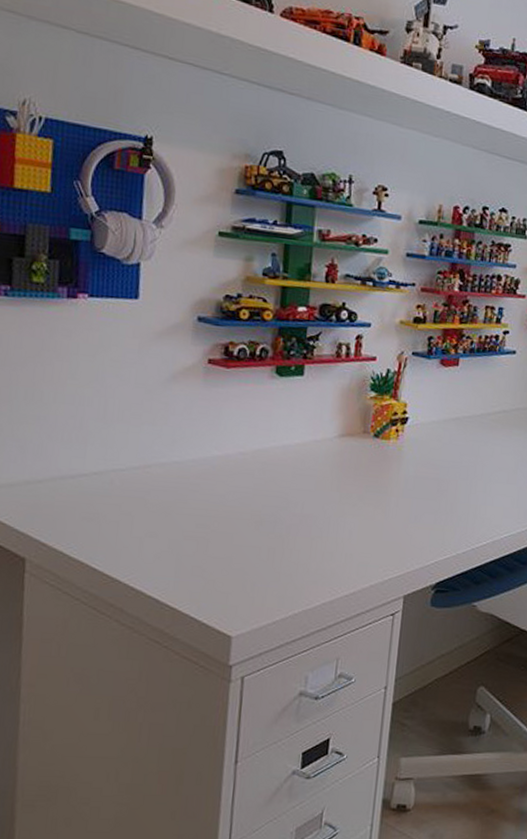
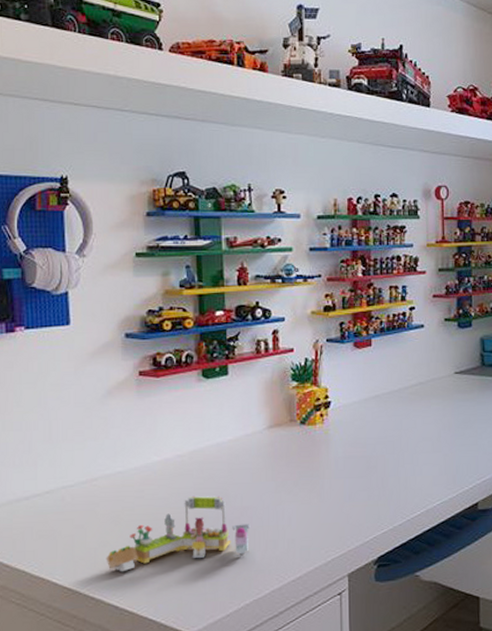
lego set: none [151,496,309,566] -> present [106,495,250,572]

